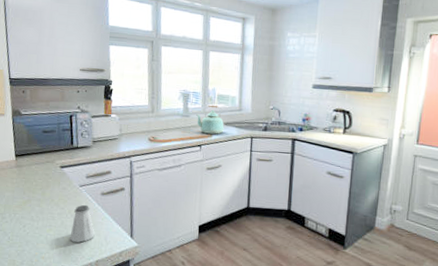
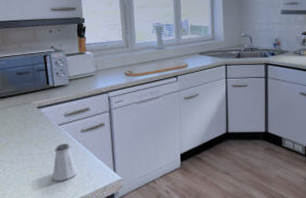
kettle: present [196,104,224,134] -> none [171,36,199,64]

